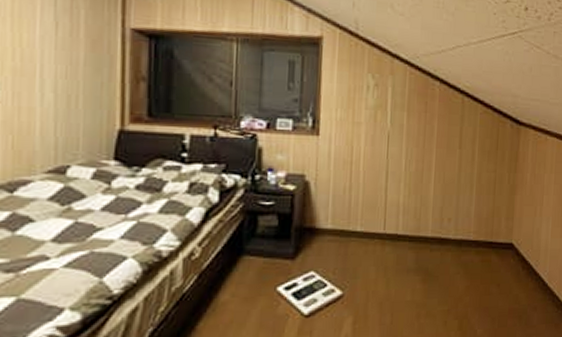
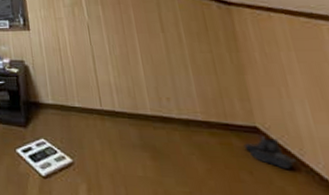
boots: none [499,252,531,279] -> present [243,136,296,169]

